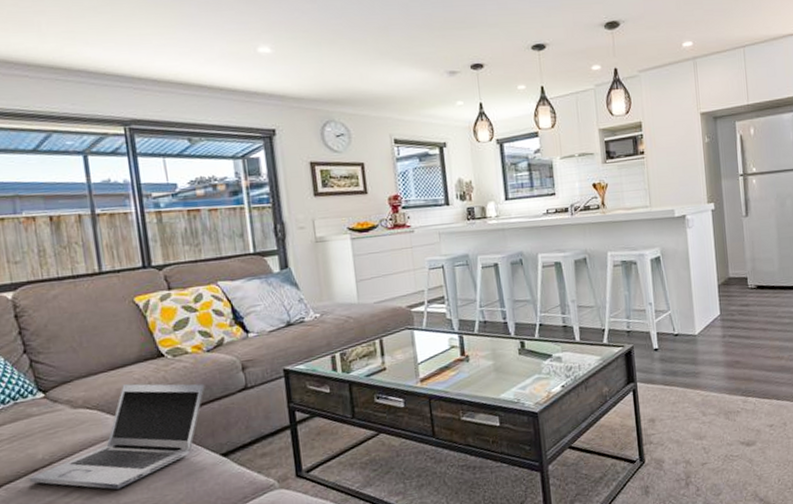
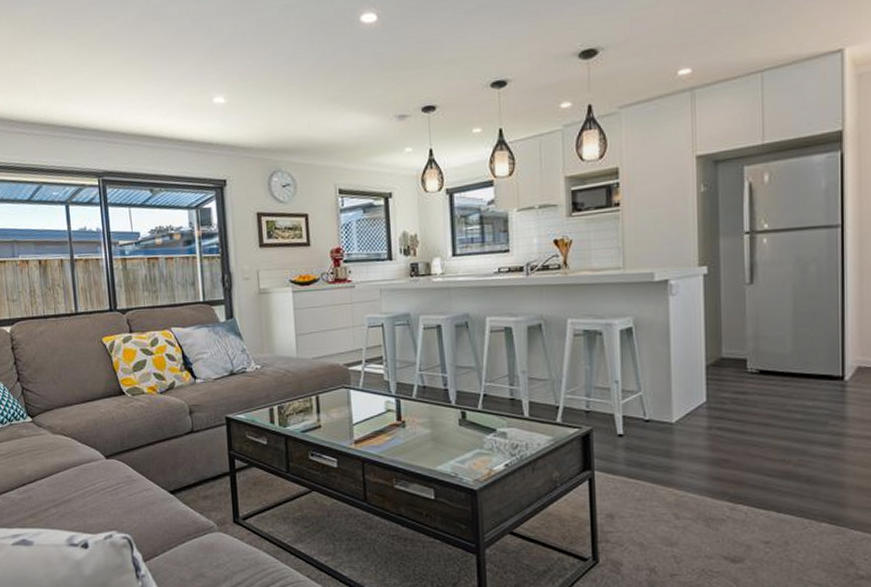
laptop: present [29,383,205,490] -> none [19,417,158,511]

